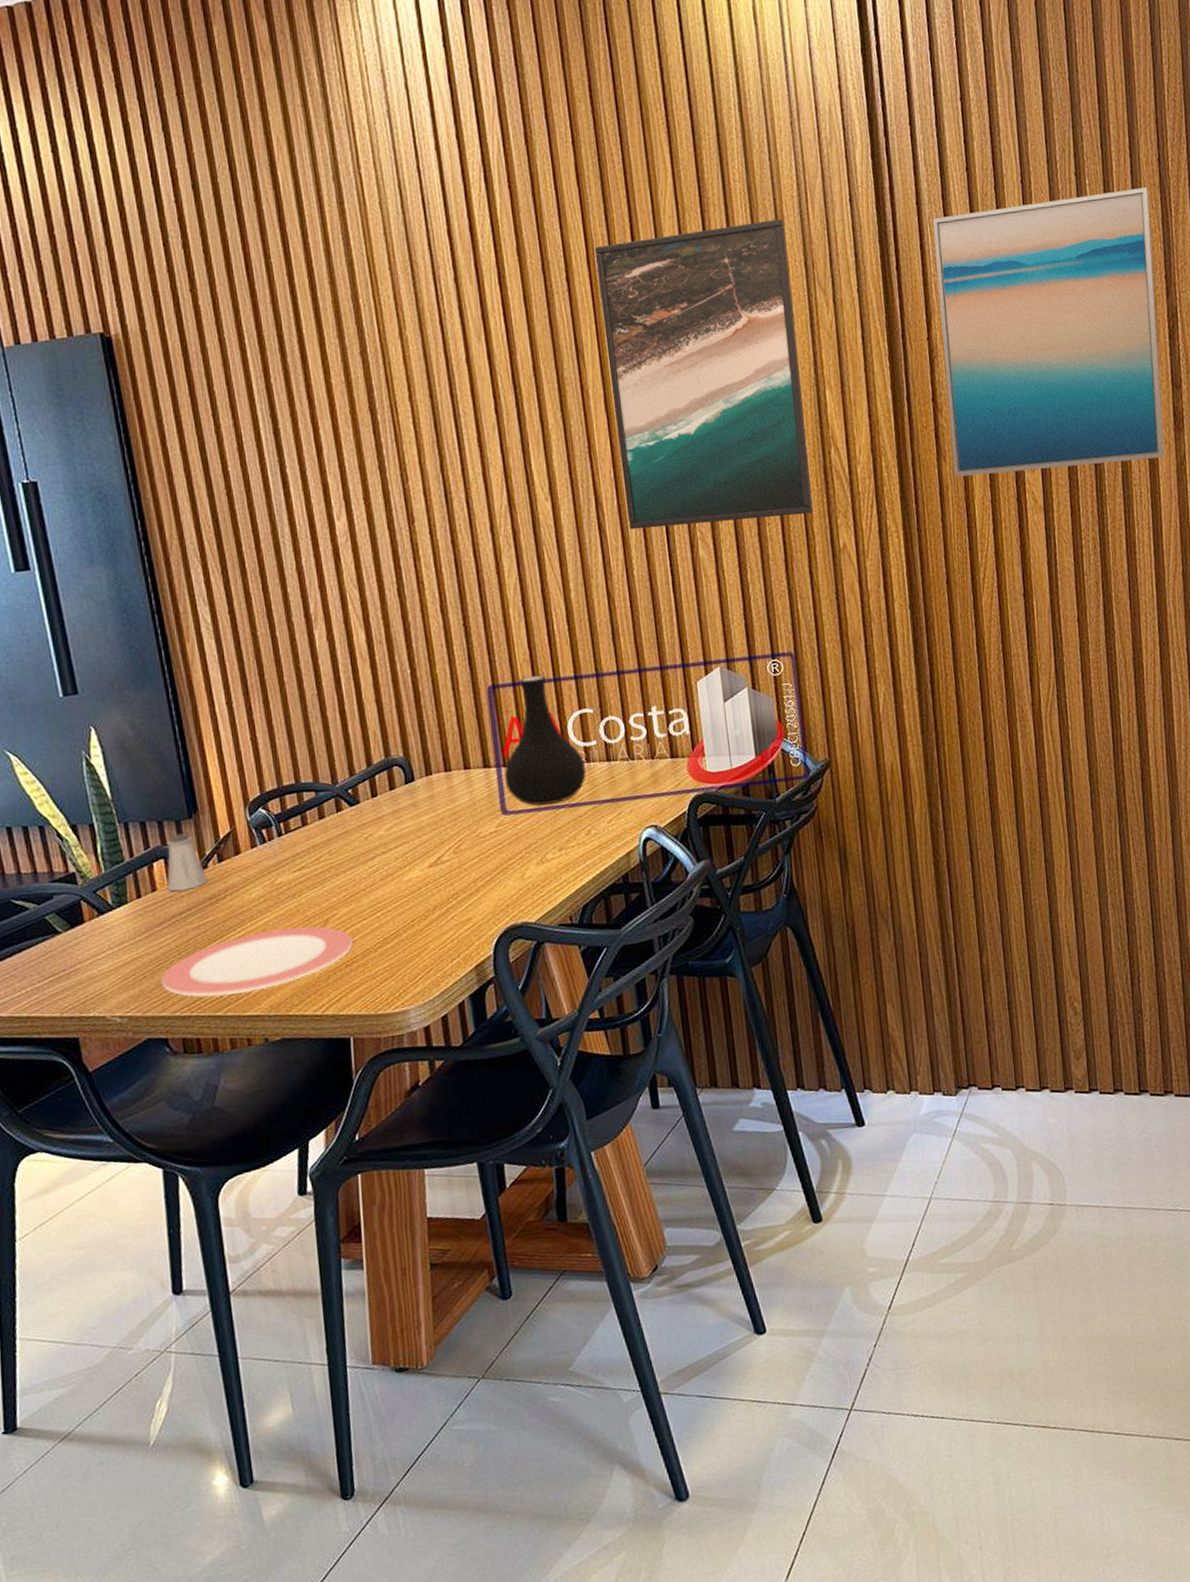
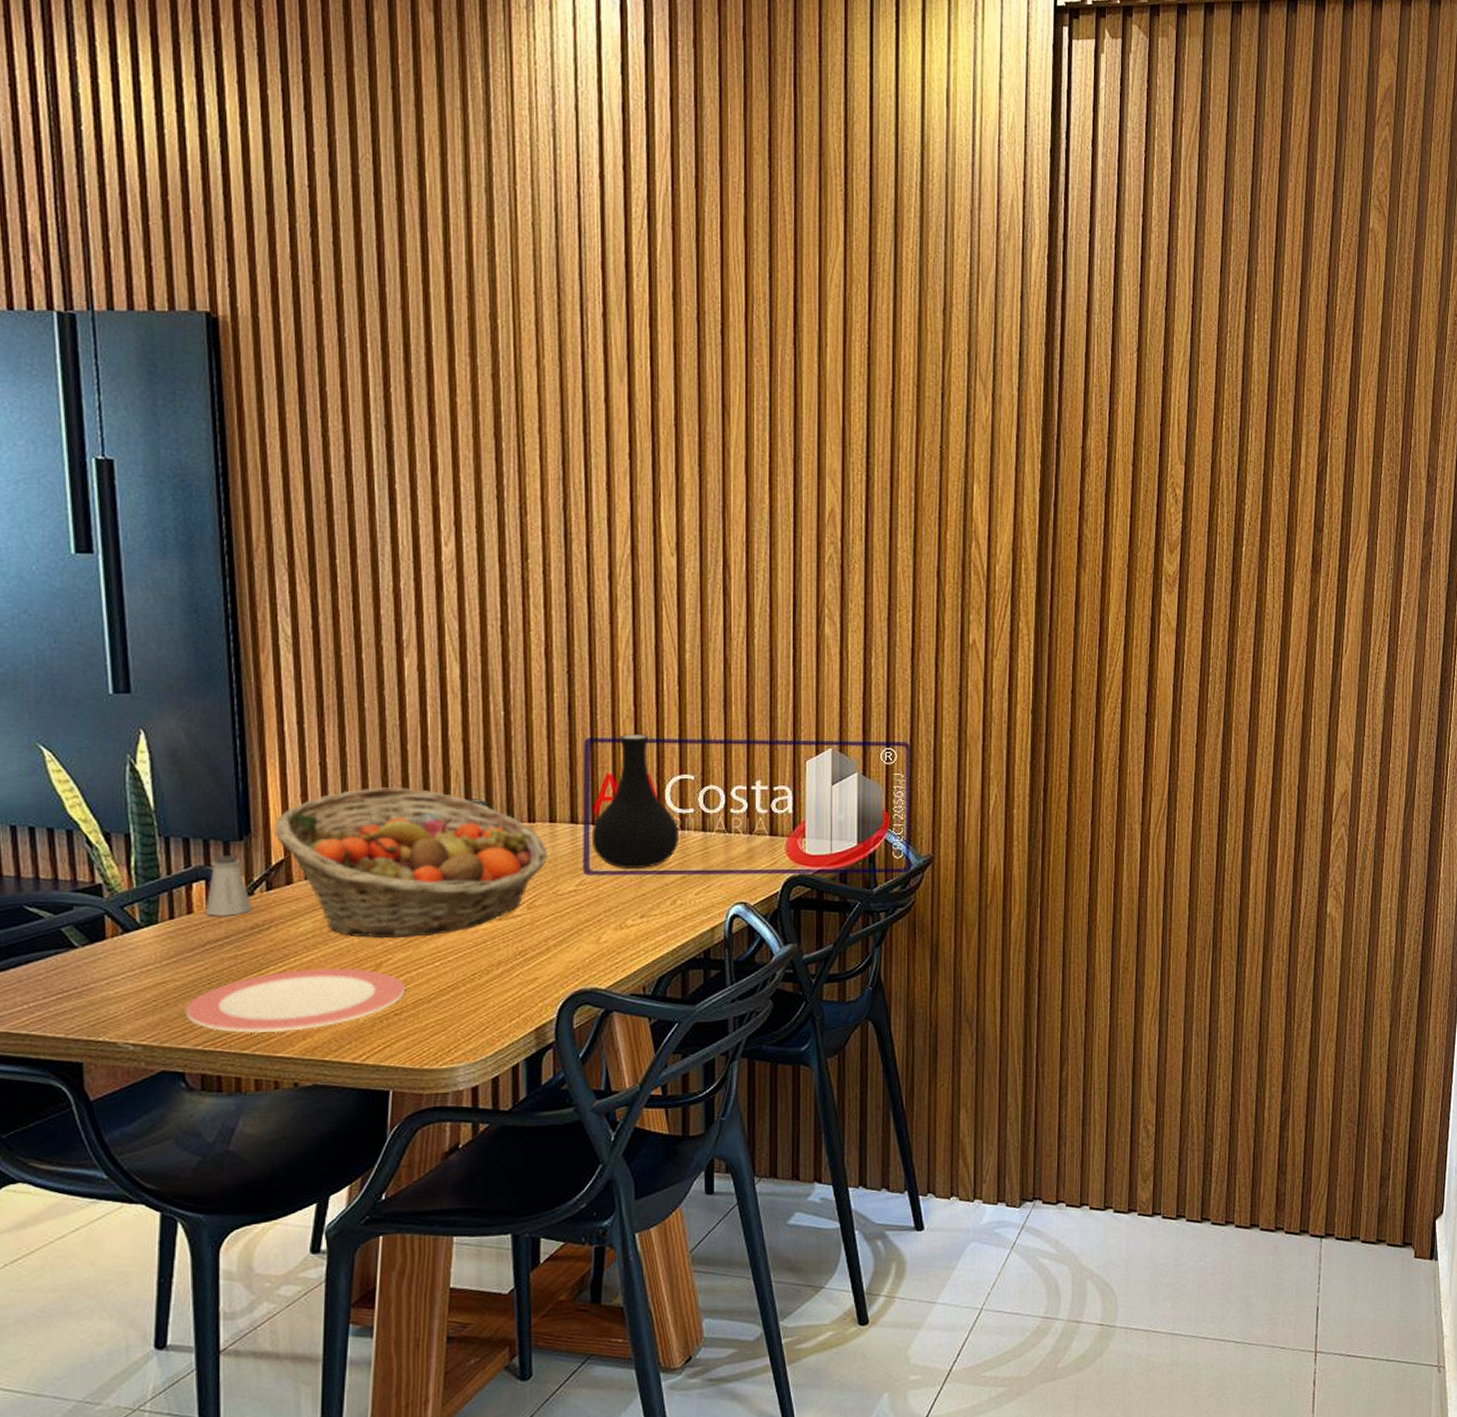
fruit basket: none [218,752,467,897] -> present [275,787,549,938]
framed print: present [594,219,814,530] -> none [754,303,952,605]
wall art: present [932,186,1165,477] -> none [1091,328,1314,597]

